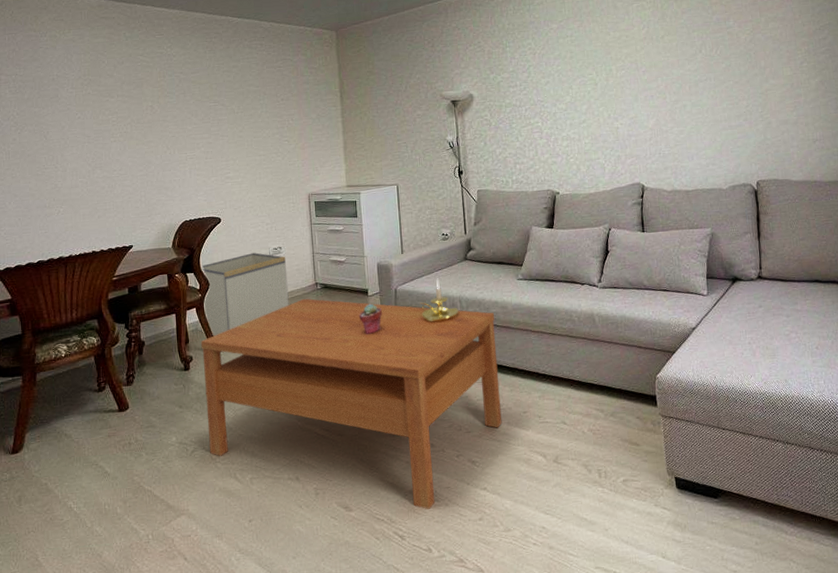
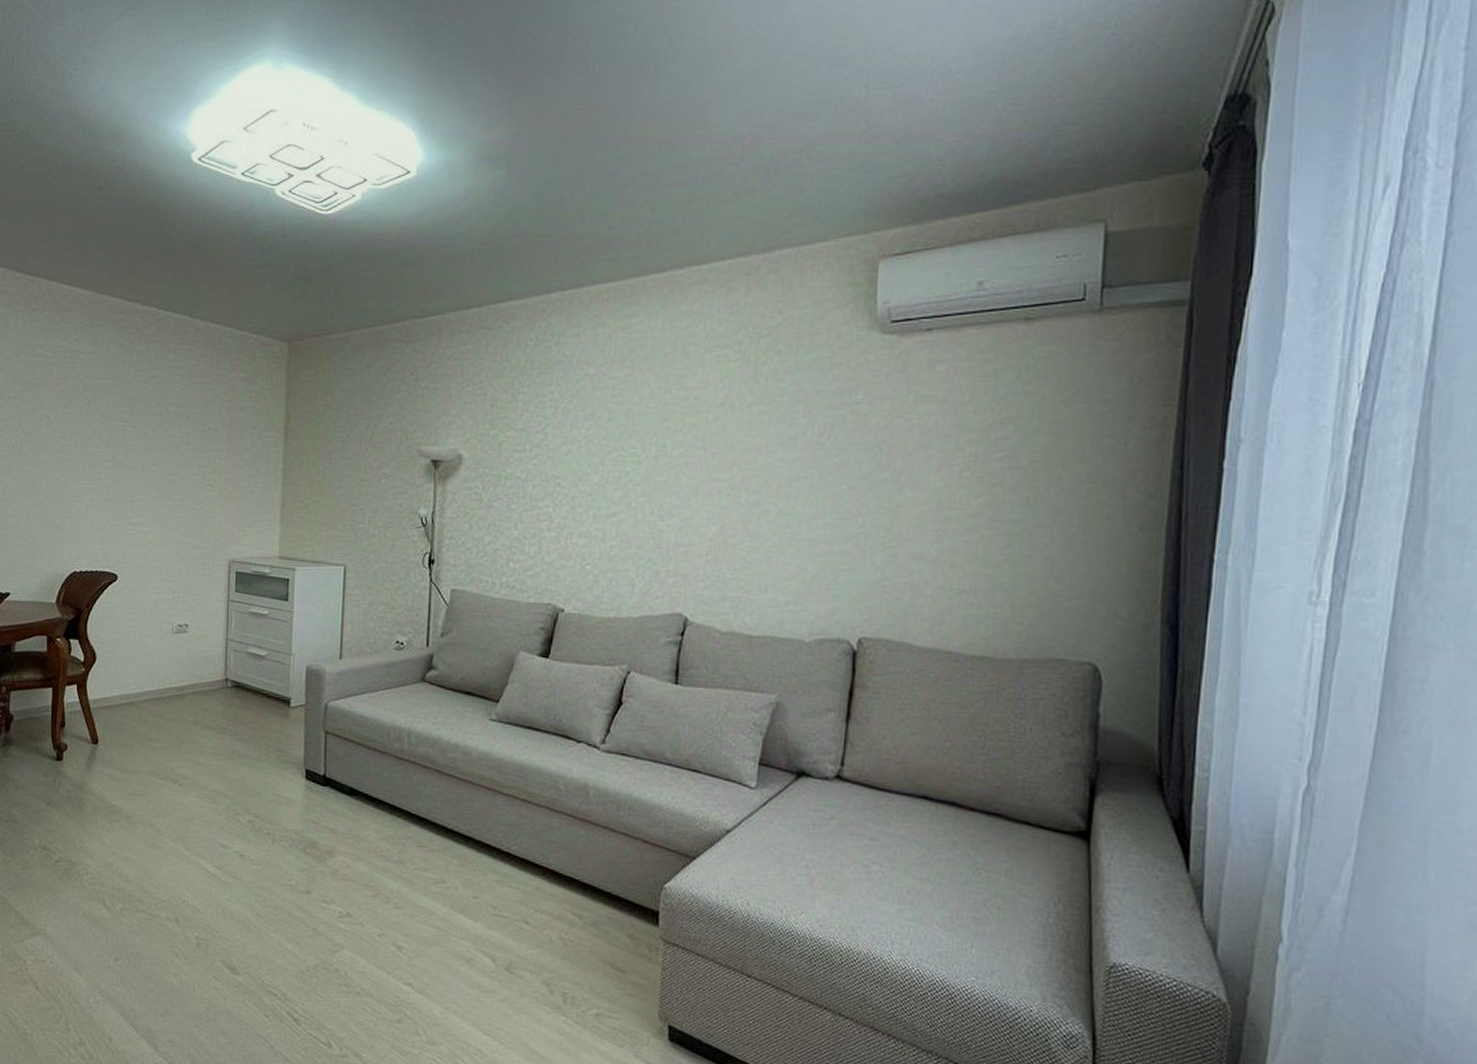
storage bin: present [194,252,289,336] -> none [77,626,192,725]
coffee table: present [201,298,502,509] -> none [77,696,453,994]
potted succulent: present [358,303,382,334] -> none [275,717,305,757]
candle holder: present [420,278,459,322] -> none [355,699,406,758]

